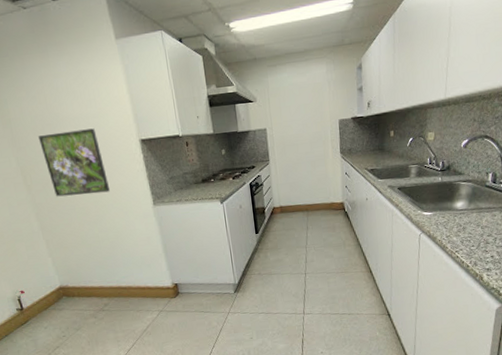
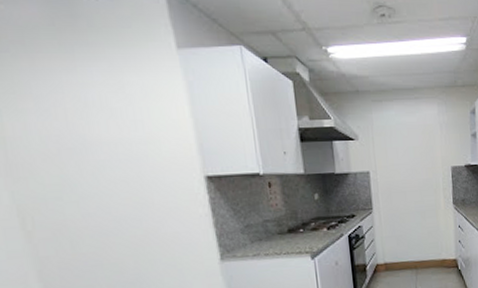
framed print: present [38,128,111,197] -> none [50,158,159,248]

